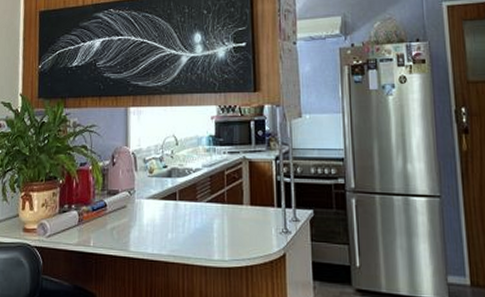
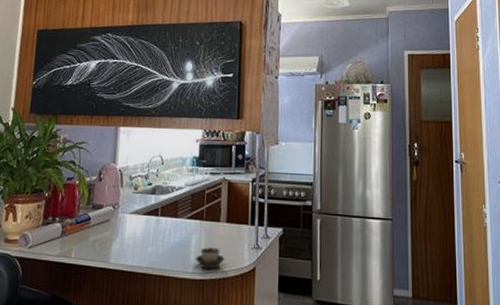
cup: none [220,232,251,257] -> present [196,247,225,270]

